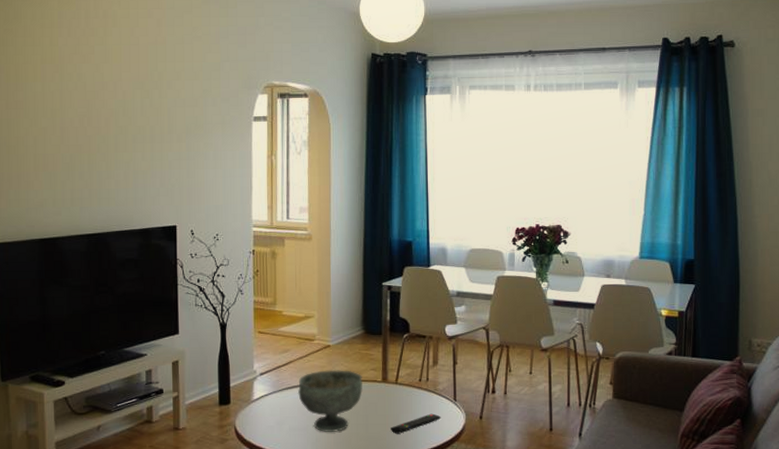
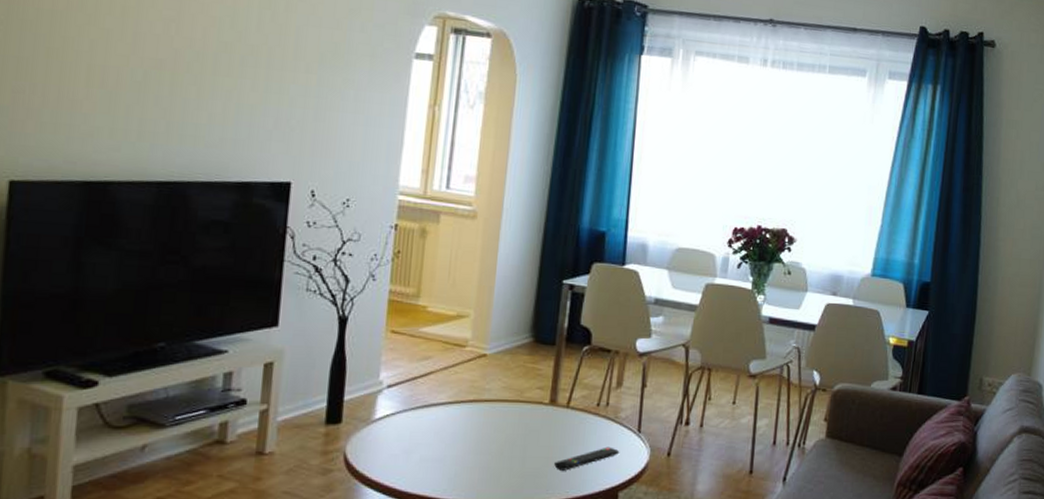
decorative bowl: present [297,370,362,432] -> none [436,386,525,465]

